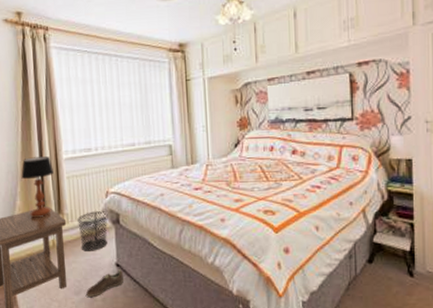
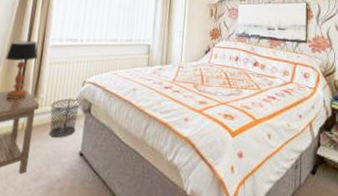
sneaker: present [86,269,124,298] -> none [44,159,86,186]

